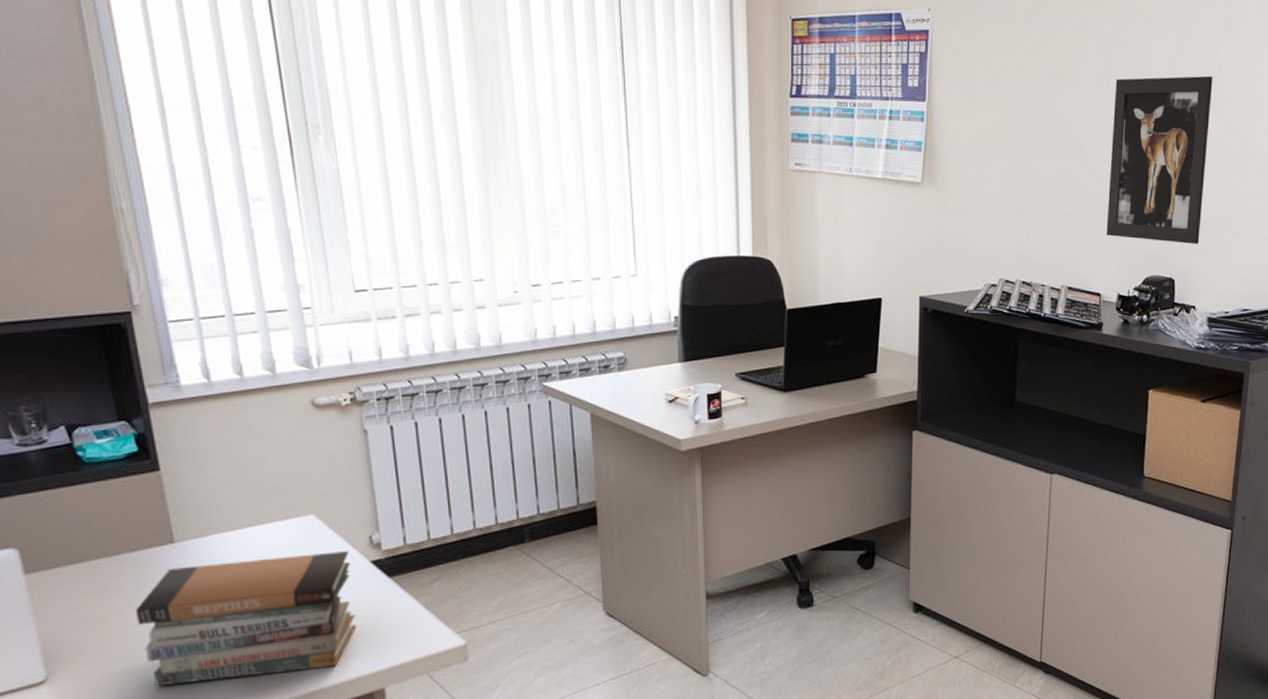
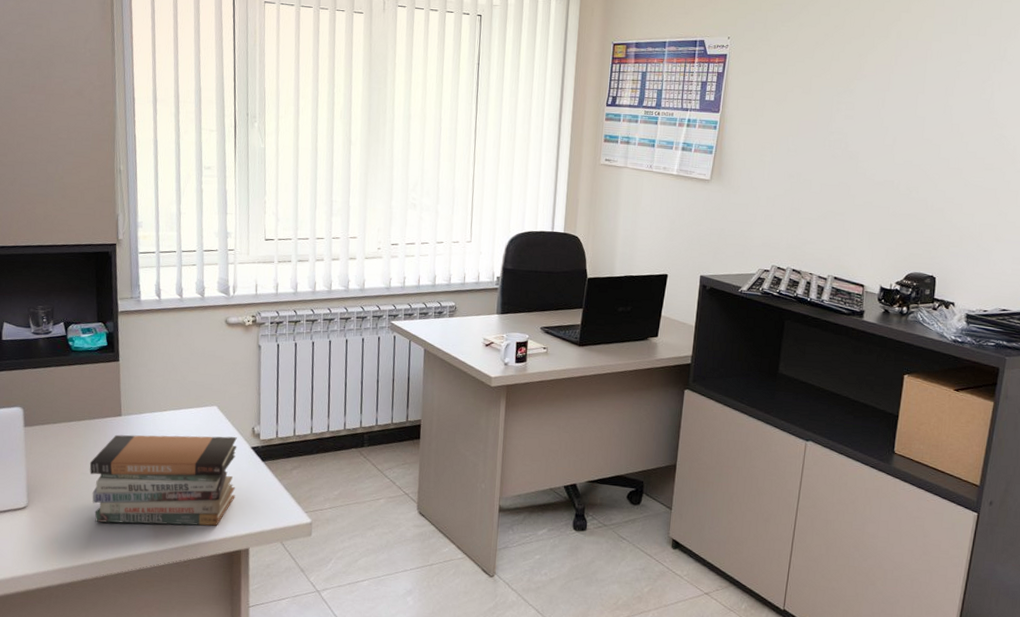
wall art: present [1106,75,1213,244] -> none [873,98,985,247]

